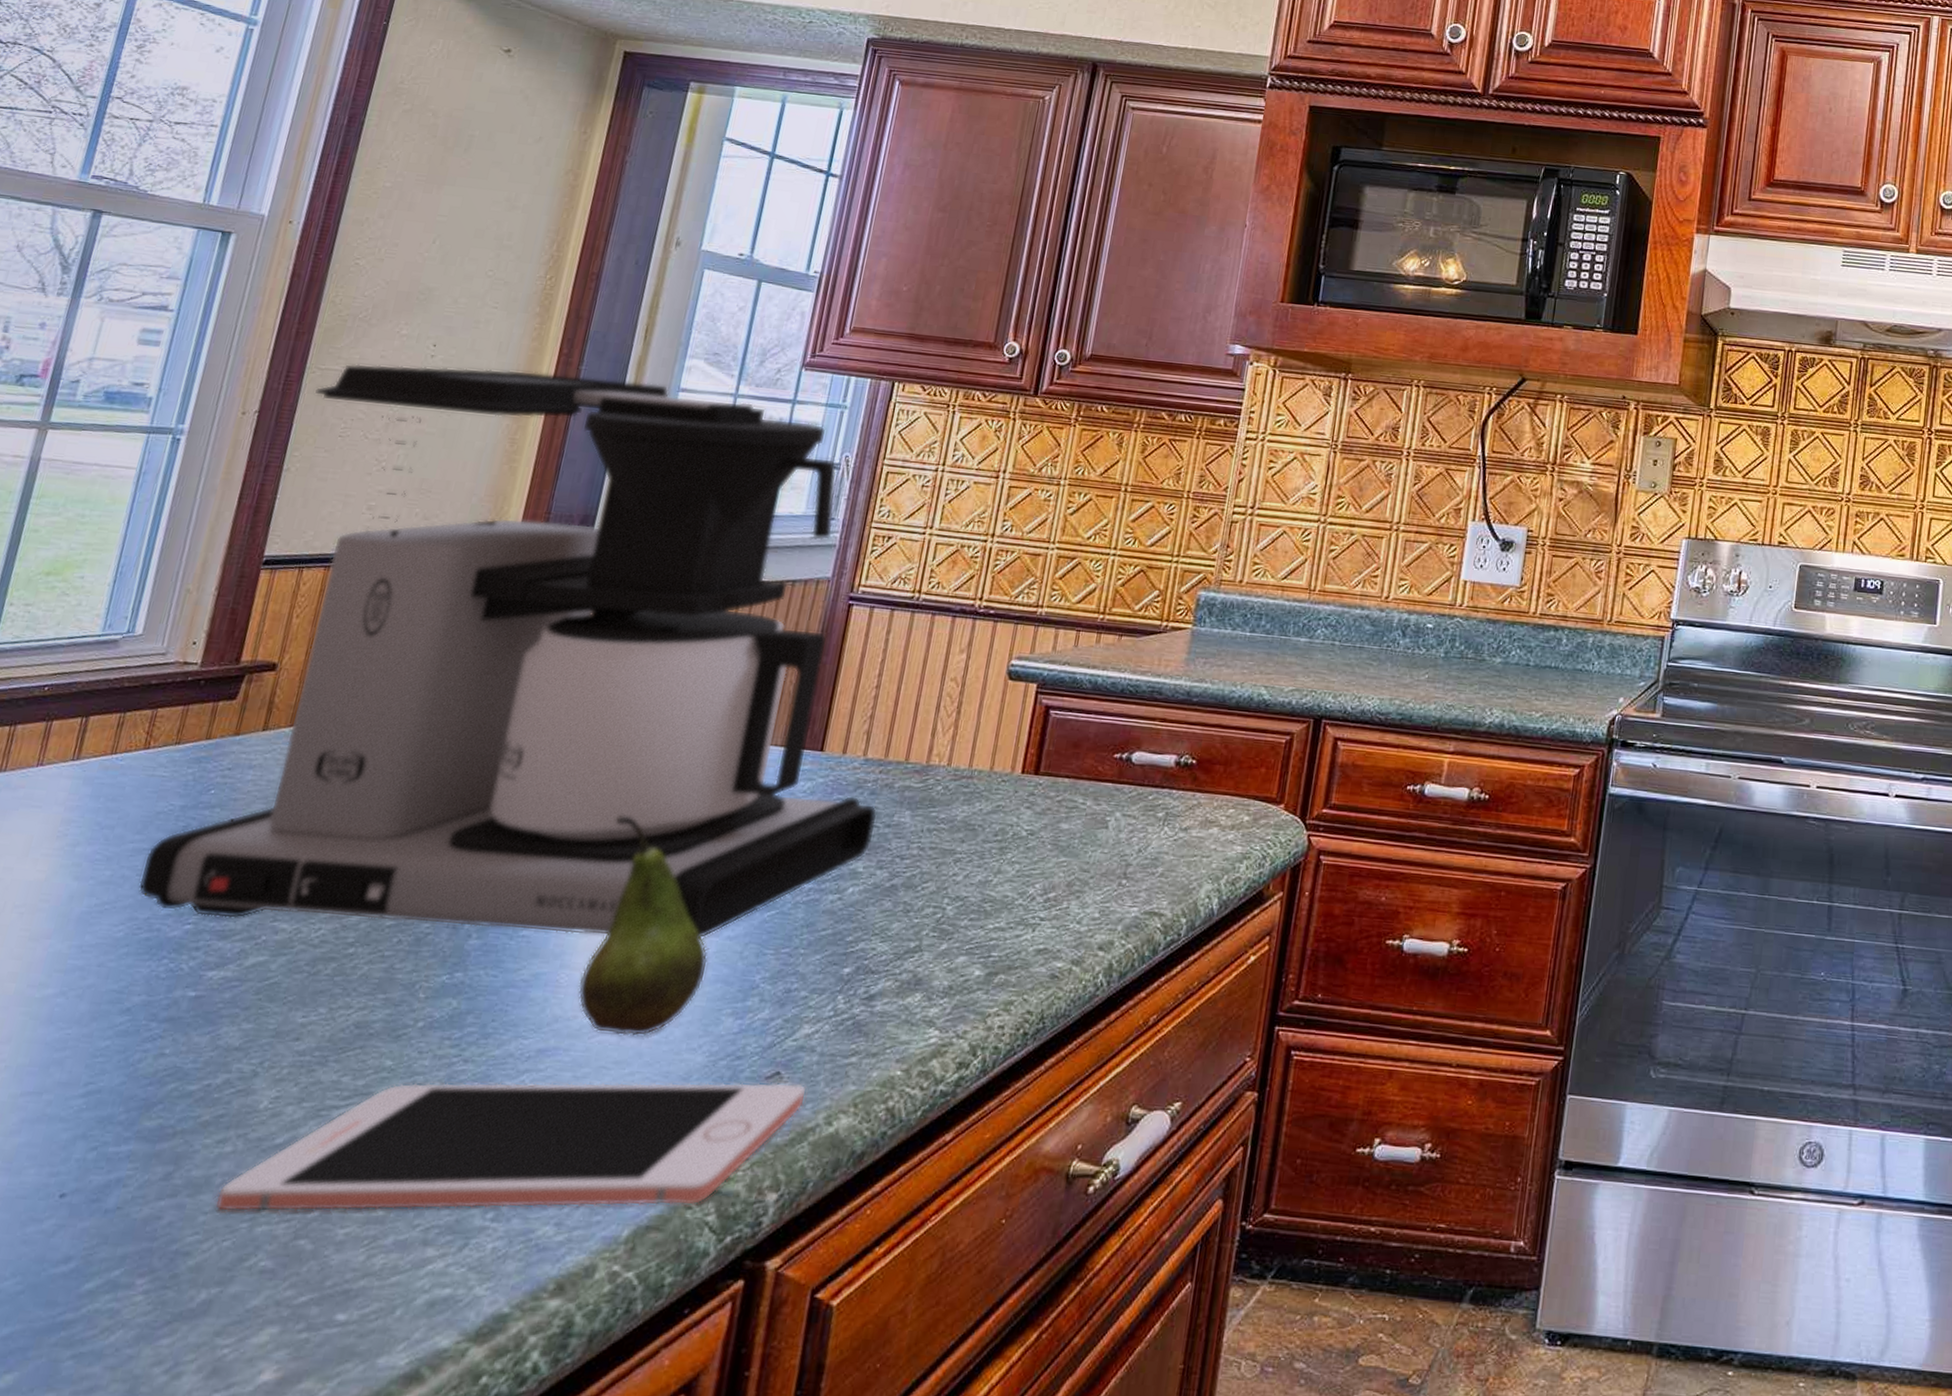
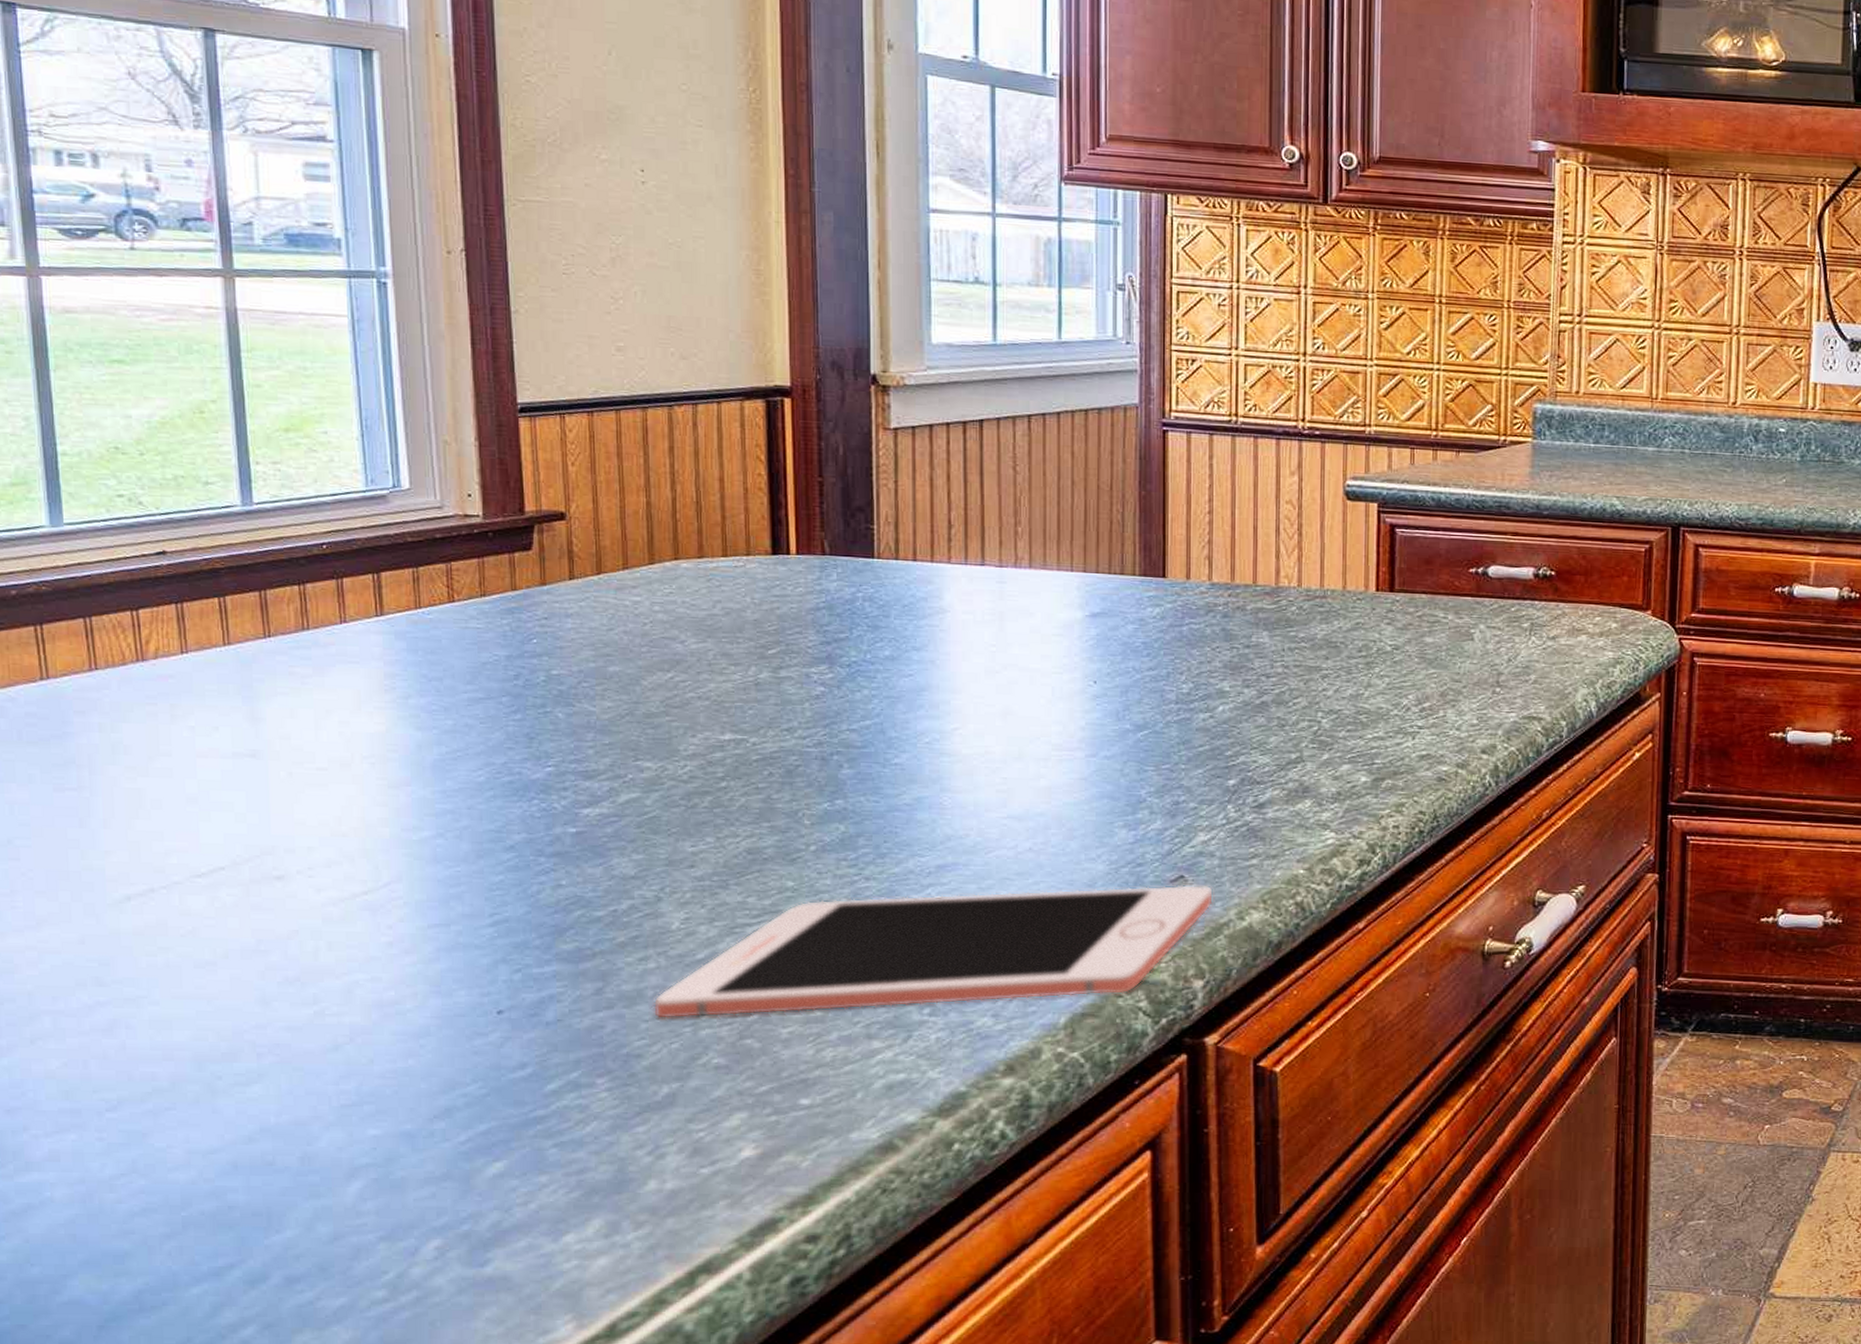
coffee maker: present [138,363,877,938] -> none [484,193,1234,761]
fruit: present [578,815,708,1037] -> none [964,647,1090,850]

